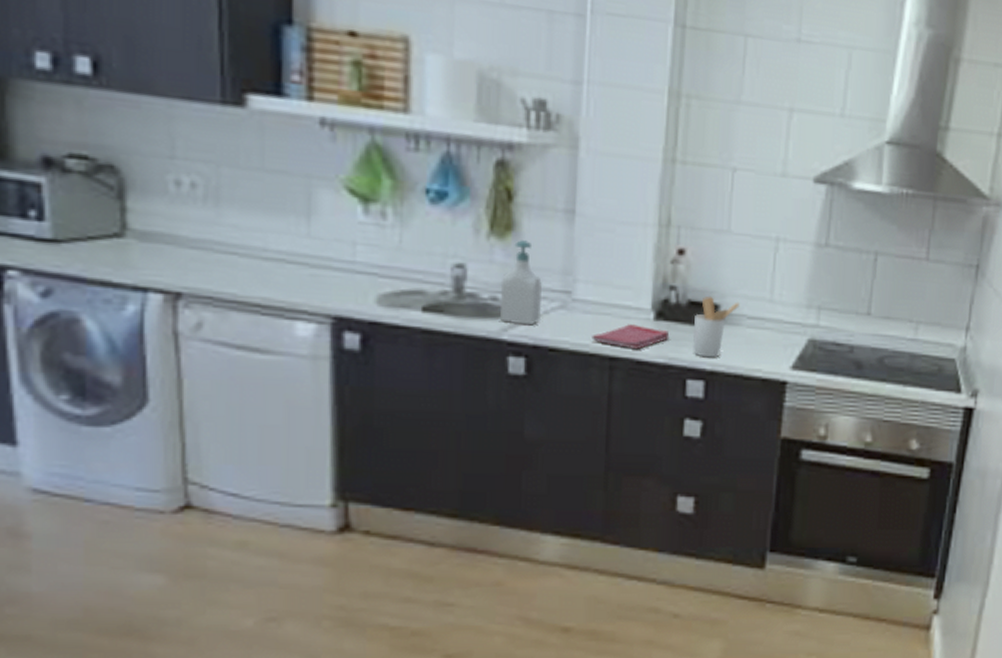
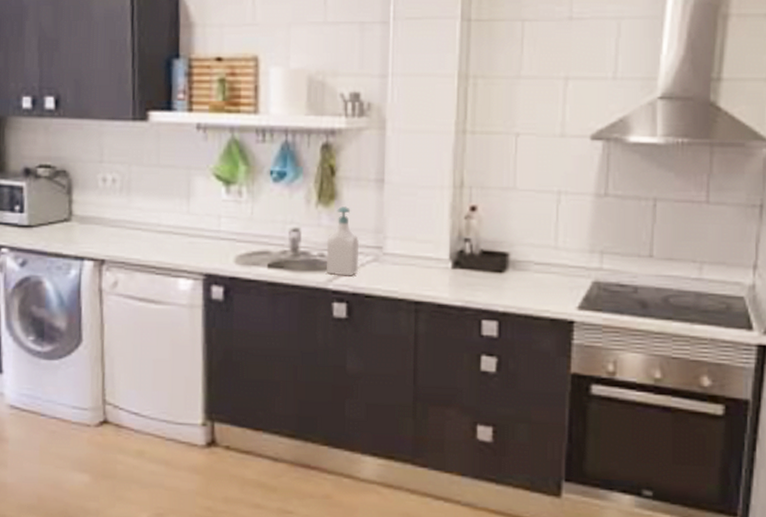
dish towel: present [592,324,670,350] -> none [400,273,466,295]
utensil holder: present [693,296,740,358] -> none [486,245,527,301]

